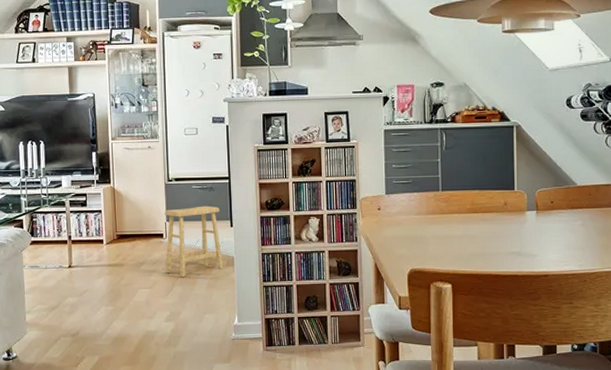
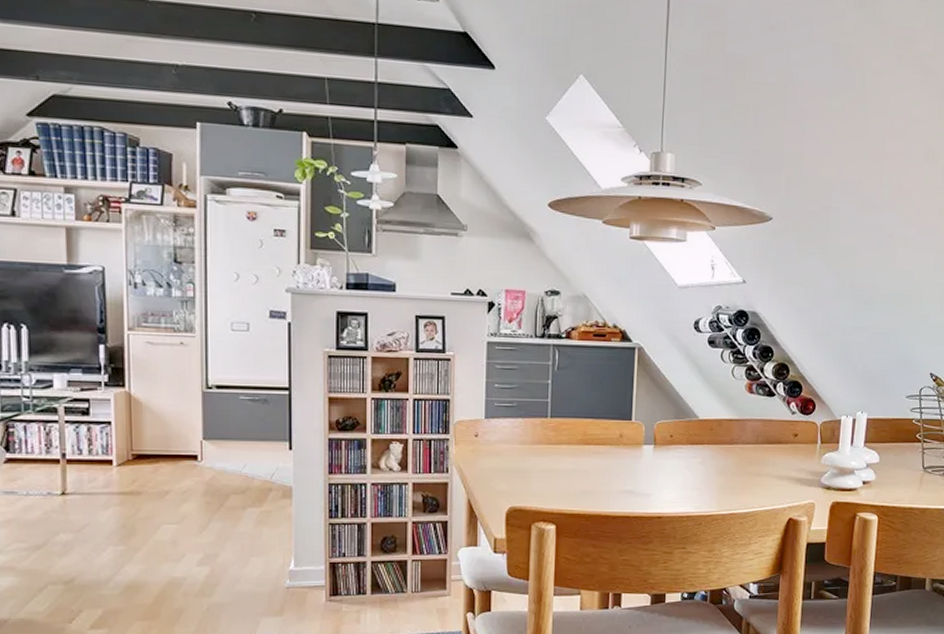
footstool: present [165,205,224,277] -> none [199,422,278,510]

